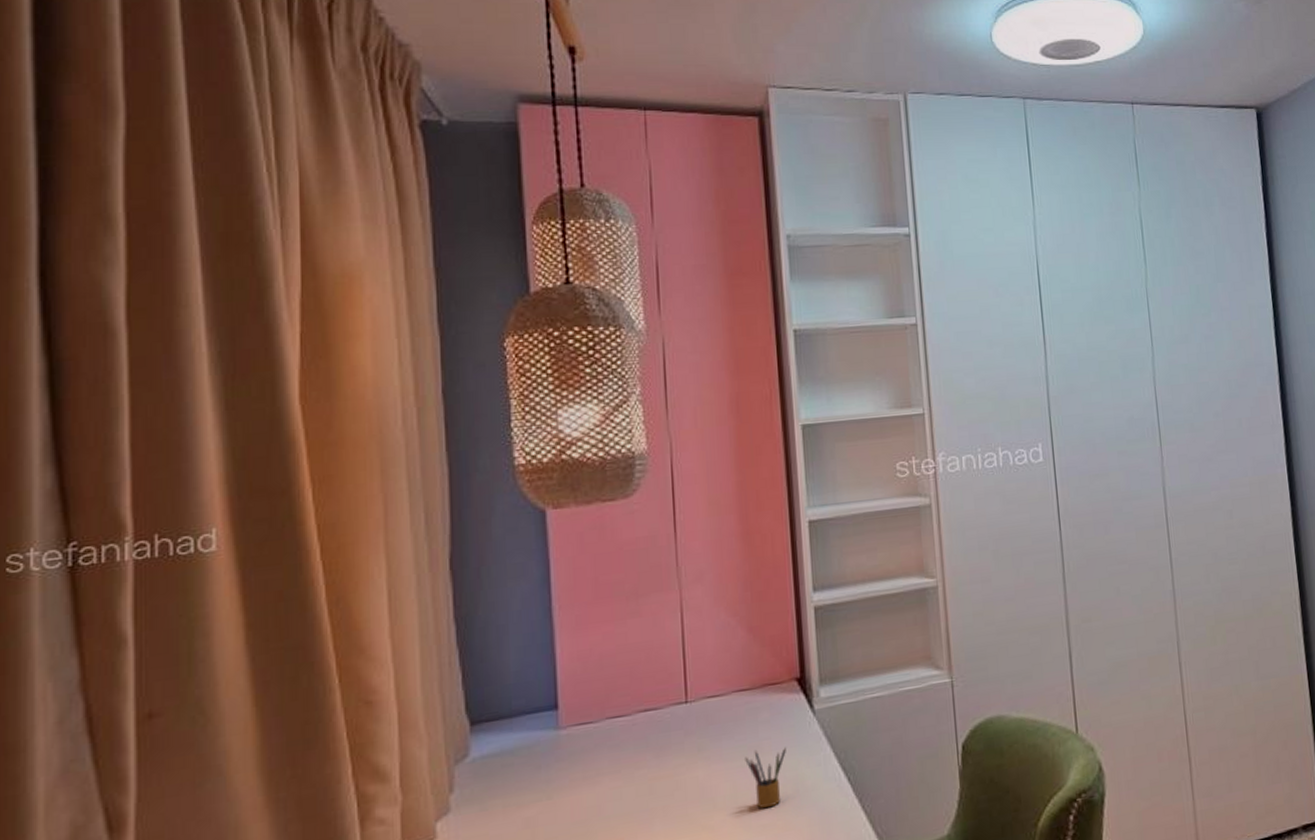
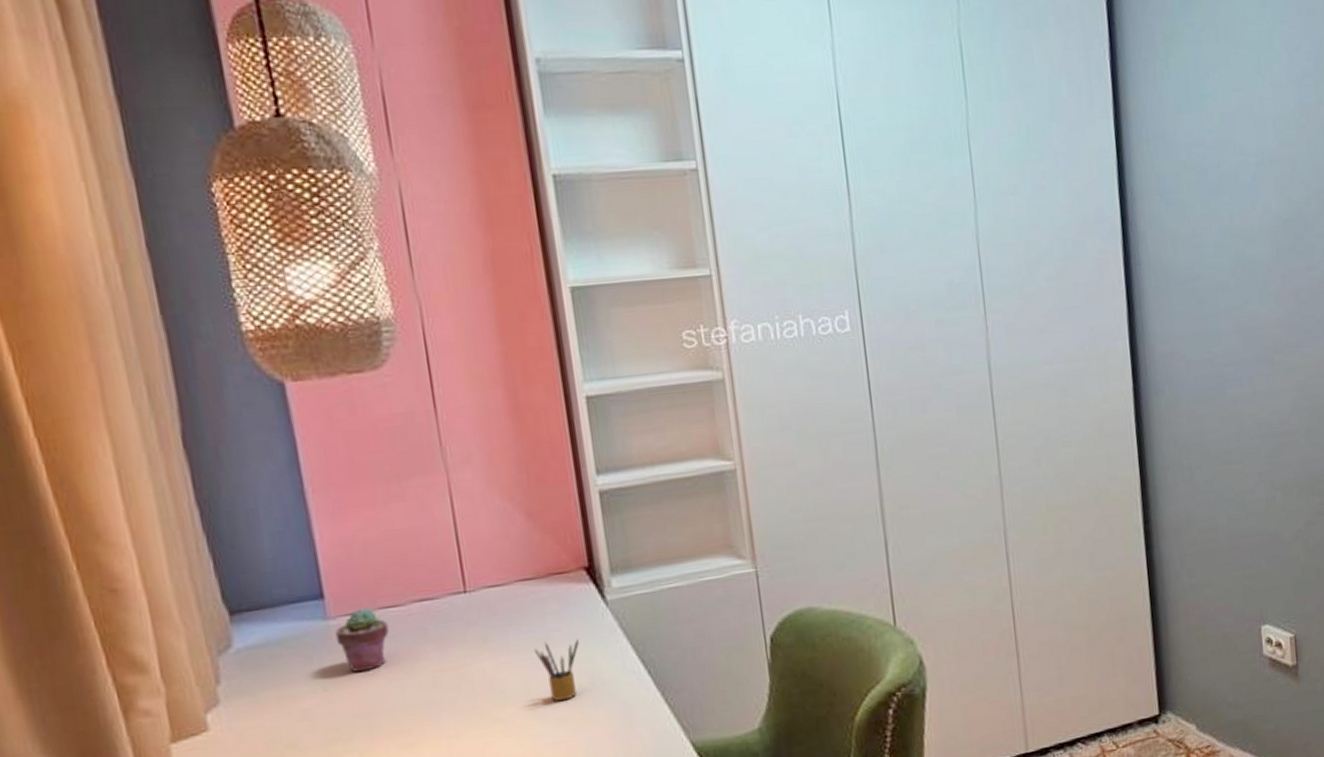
potted succulent: none [564,718,613,781] -> present [334,608,389,672]

